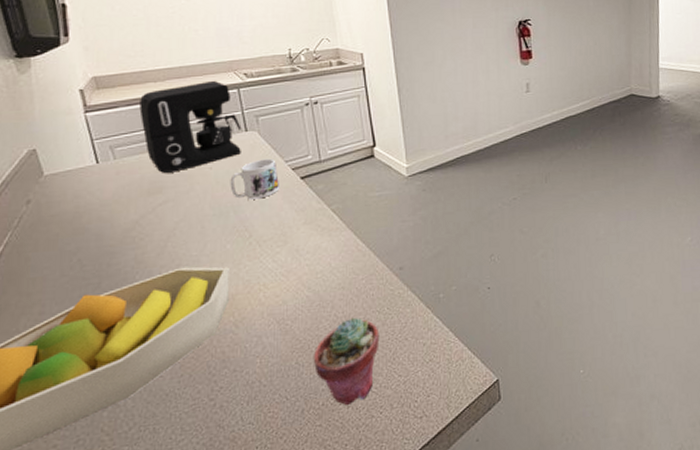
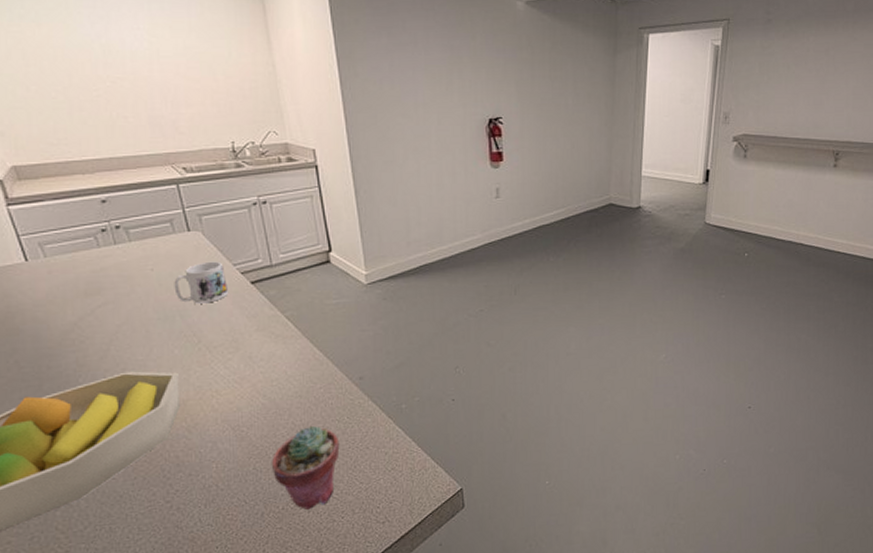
coffee maker: present [139,80,242,173] -> none [68,174,184,273]

